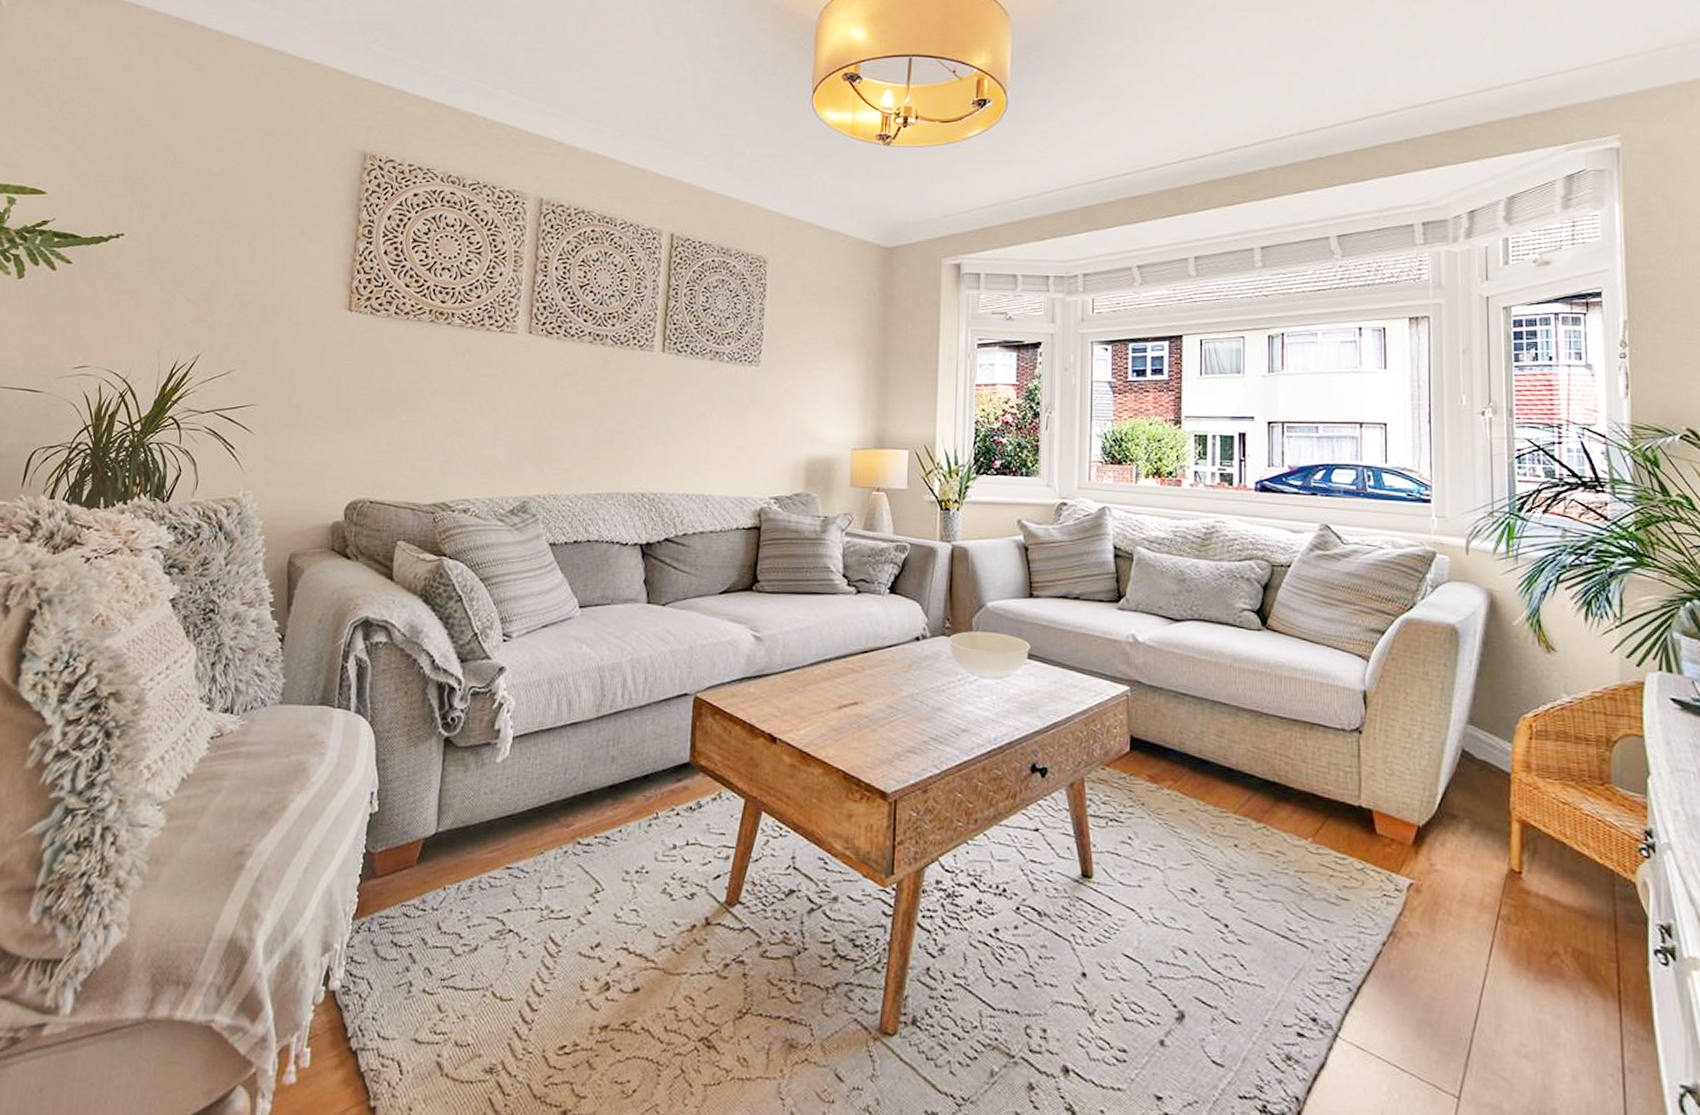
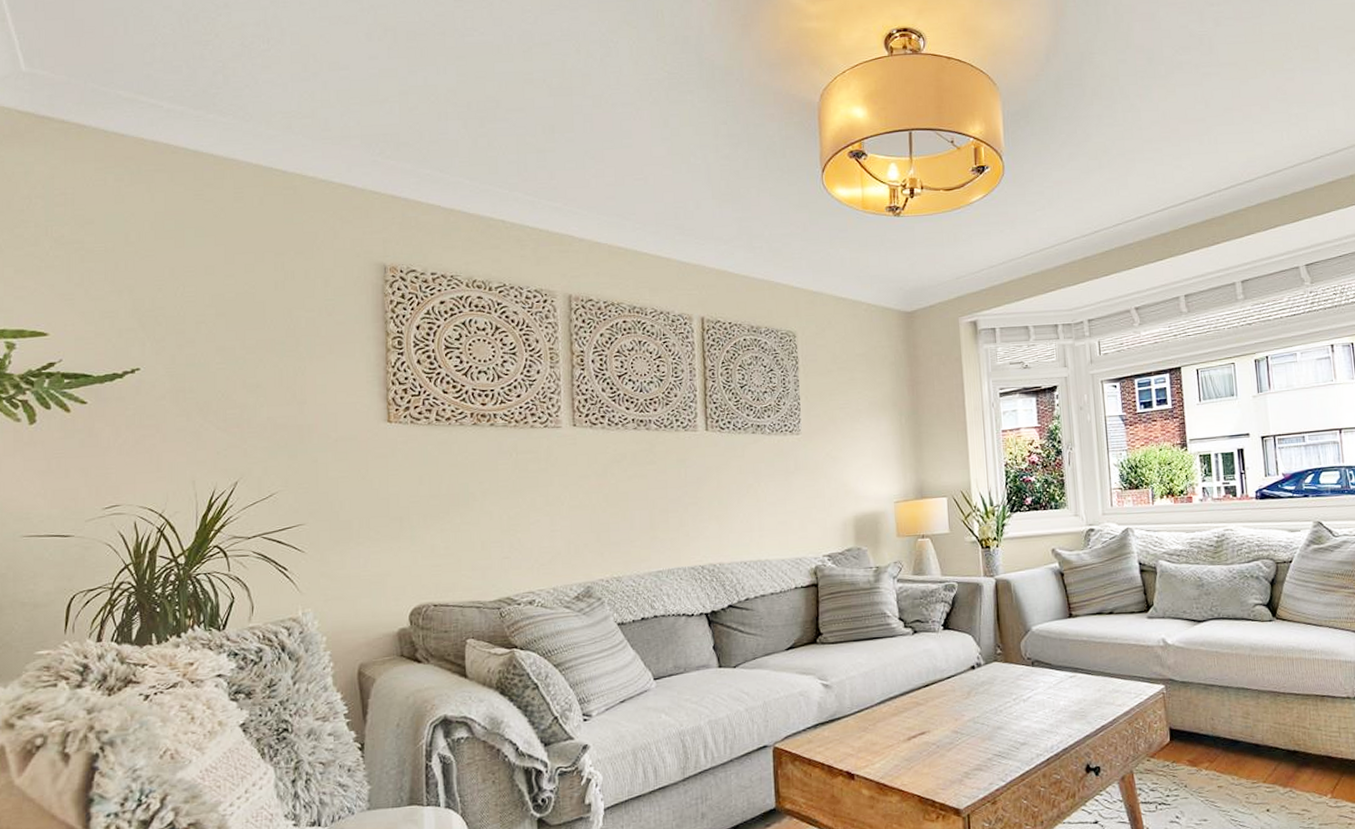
bowl: present [947,631,1030,680] -> none [1000,652,1075,696]

